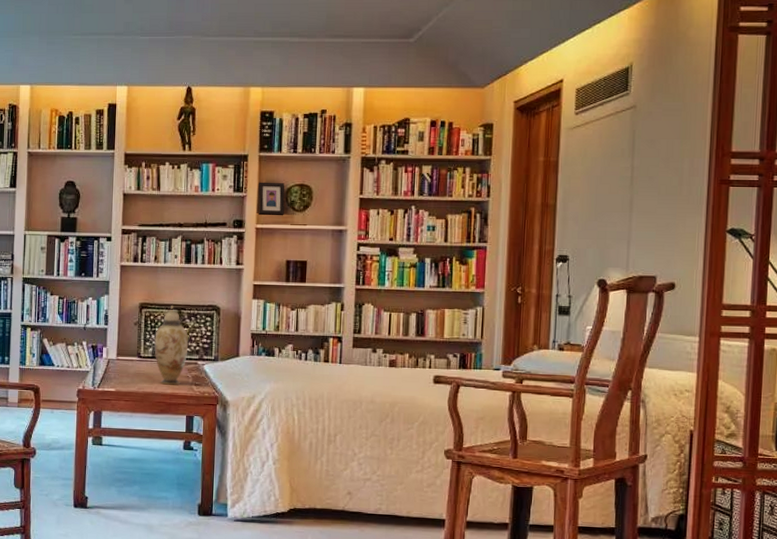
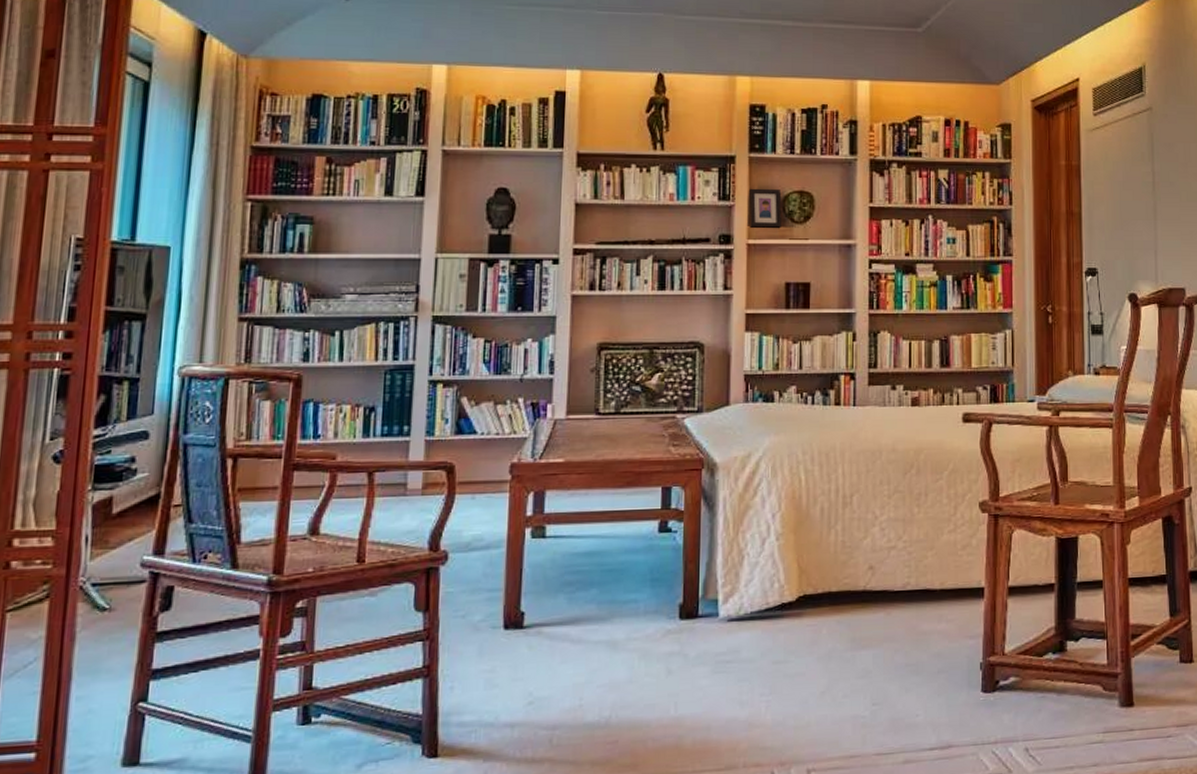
ginger jar: present [154,305,188,385] -> none [618,344,663,448]

